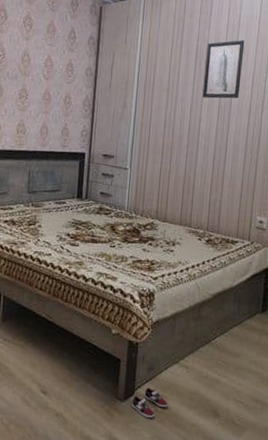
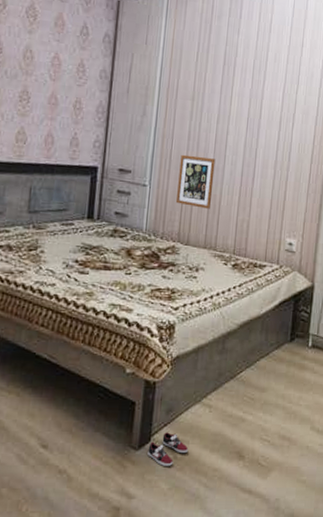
picture frame: none [154,140,189,190] -> present [176,154,216,209]
wall art: present [202,40,245,99] -> none [230,47,276,110]

